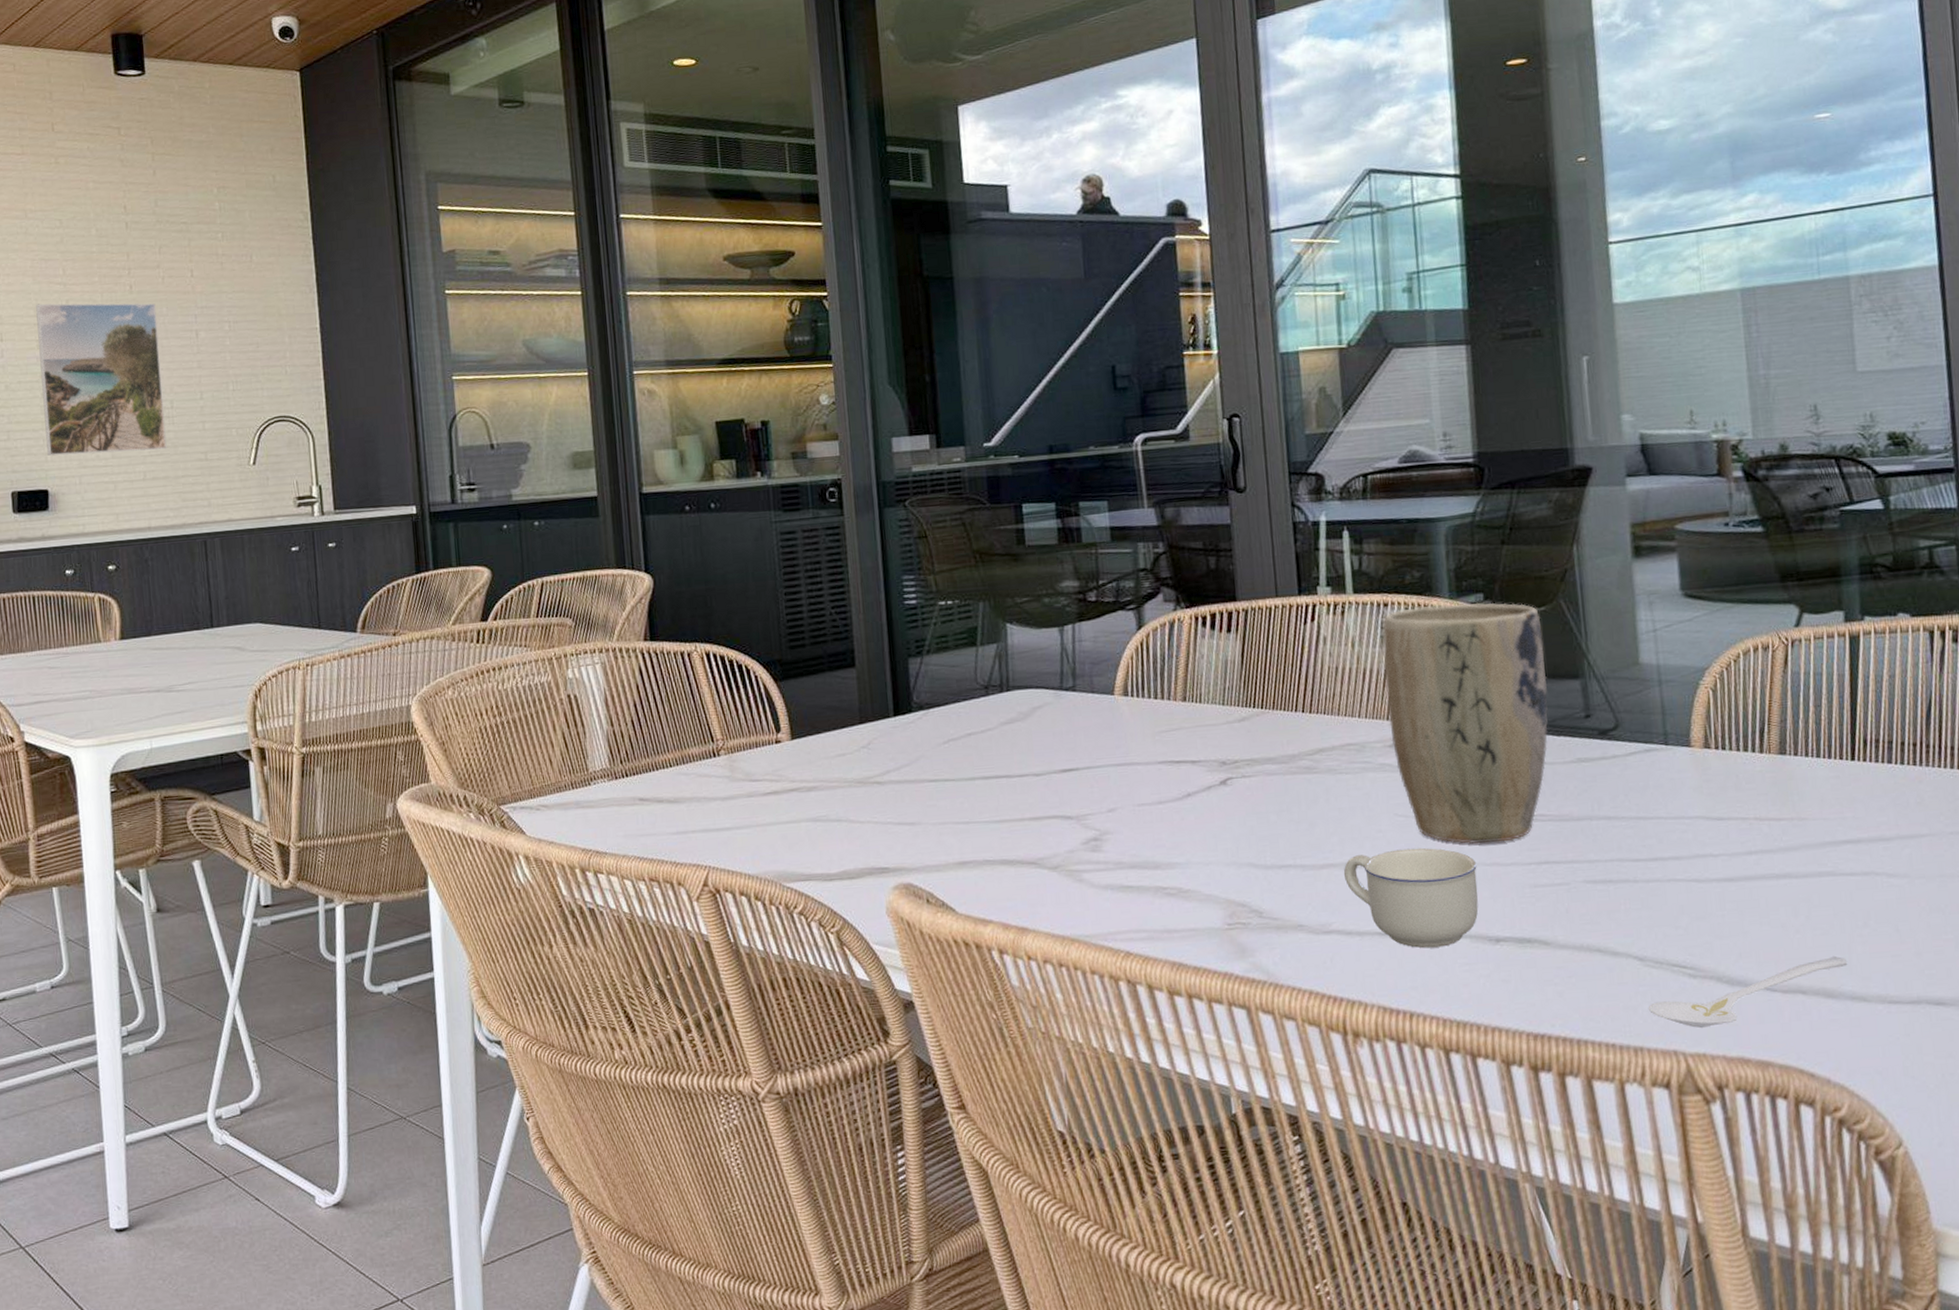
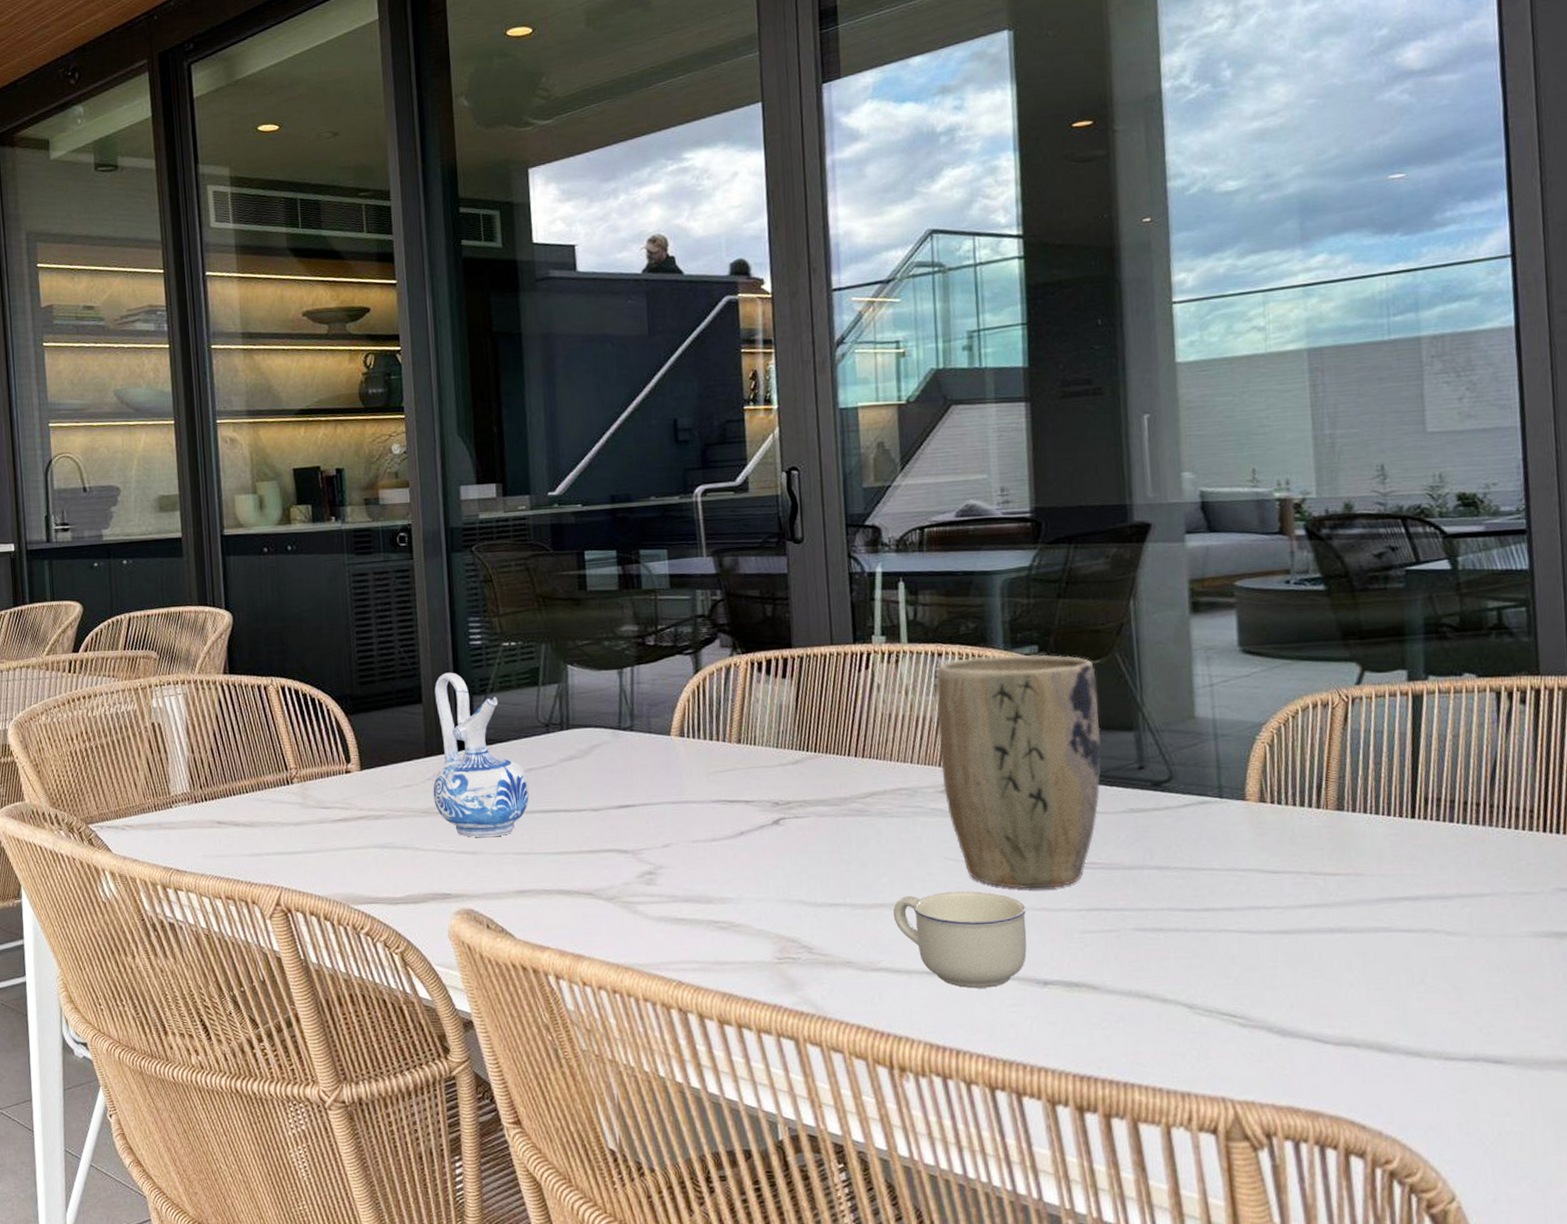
ceramic pitcher: none [868,634,970,808] -> present [433,672,530,838]
stirrer: present [1648,955,1848,1029] -> none [1196,1010,1403,1077]

